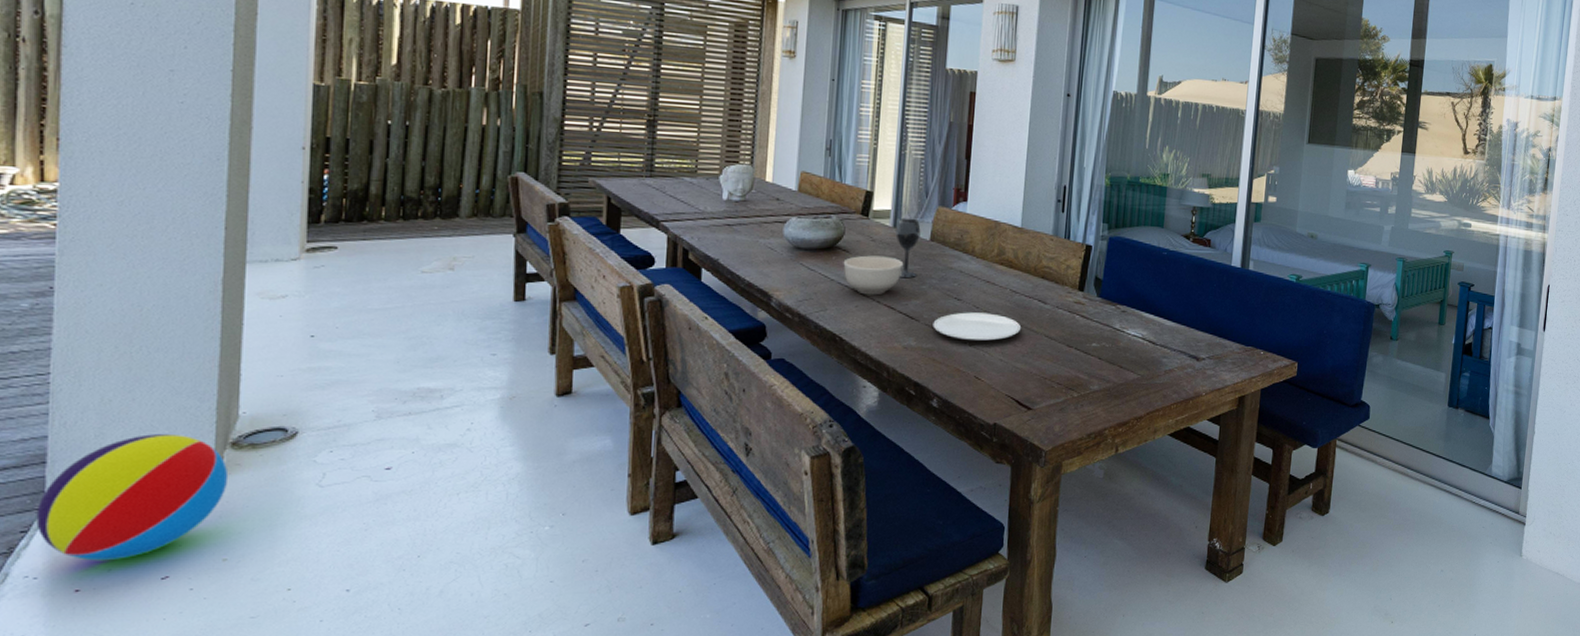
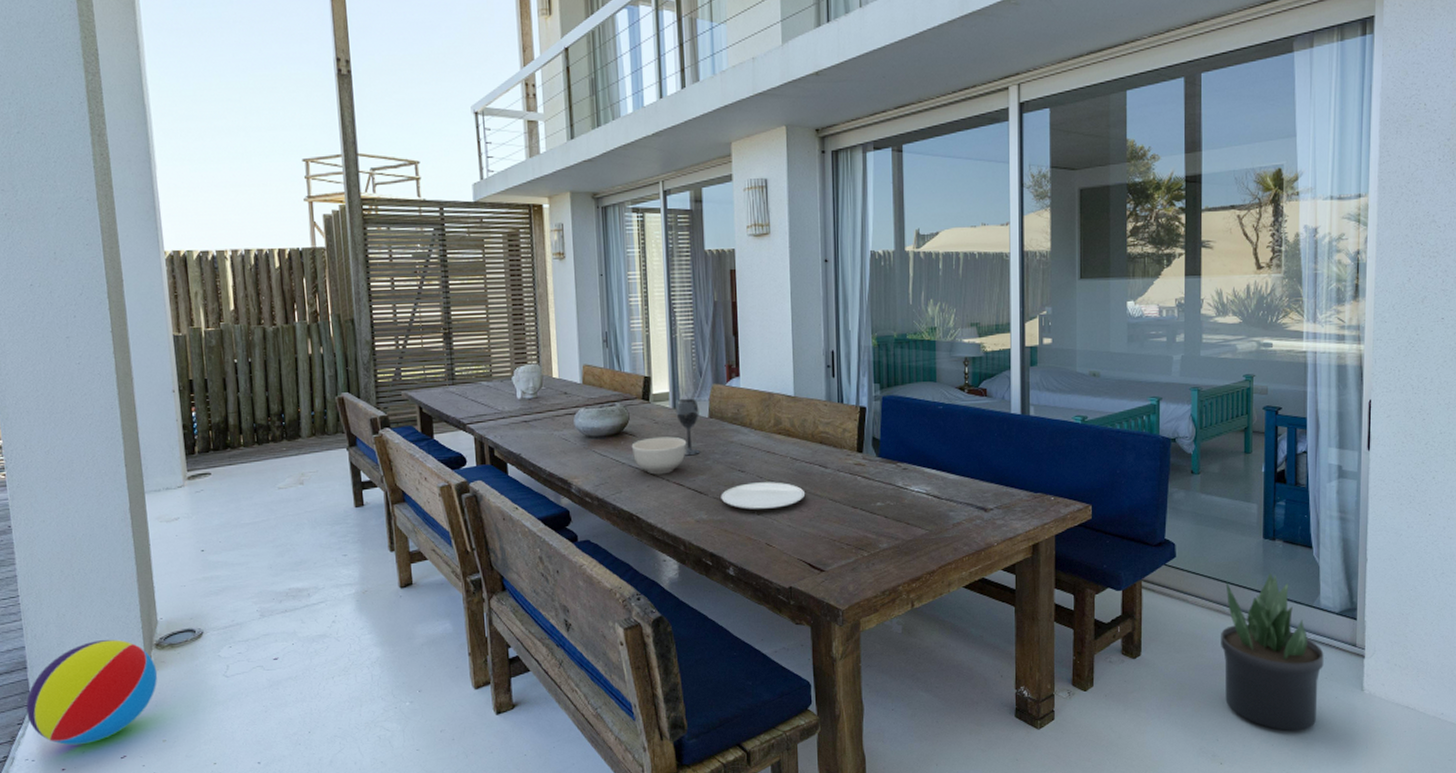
planter: none [1401,439,1491,593] -> present [1221,573,1324,731]

